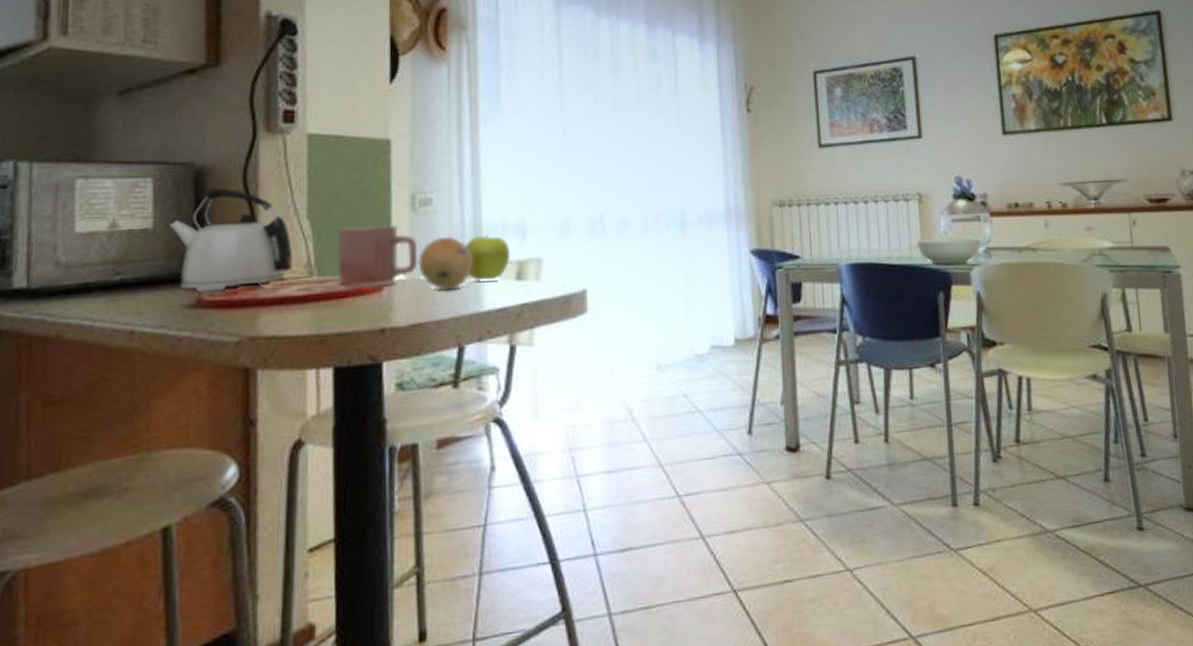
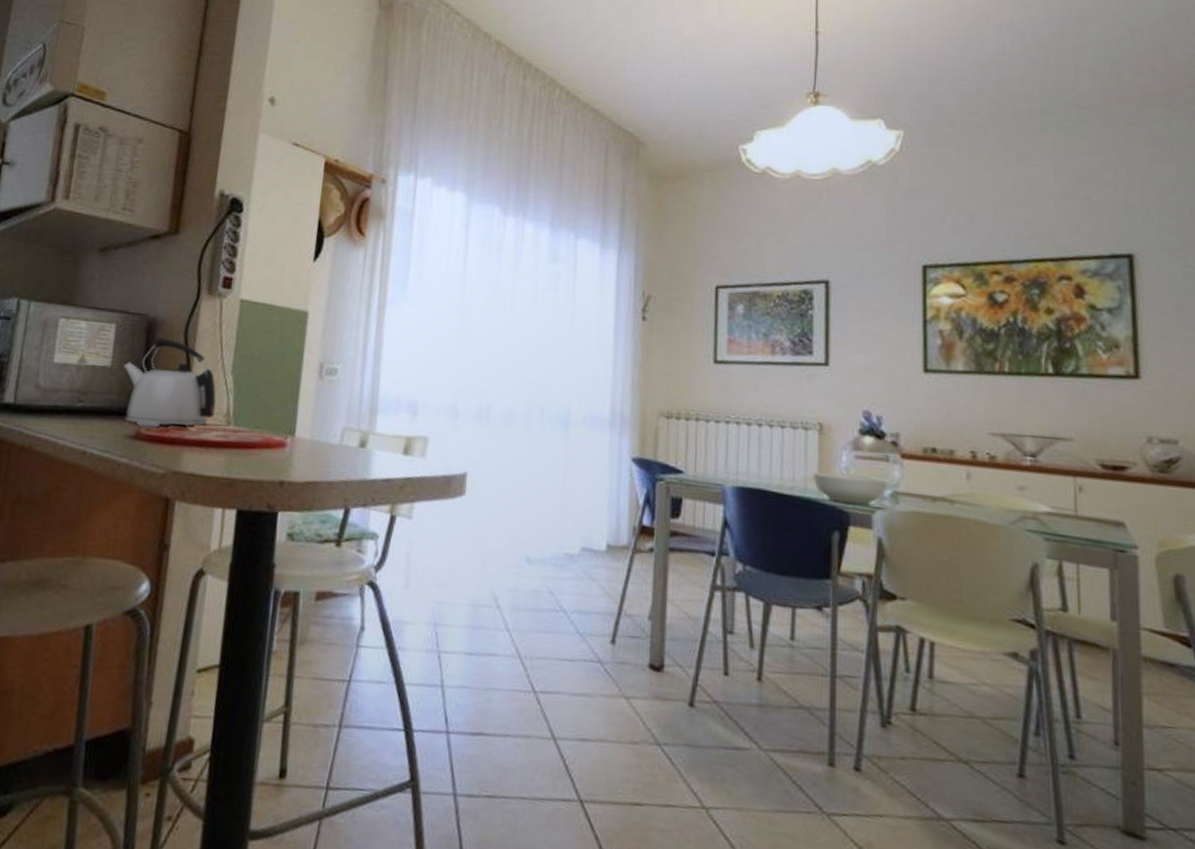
mug: present [336,225,418,290] -> none [250,385,320,444]
fruit: present [418,236,474,291] -> none [318,405,368,455]
fruit: present [466,235,509,281] -> none [361,408,401,452]

